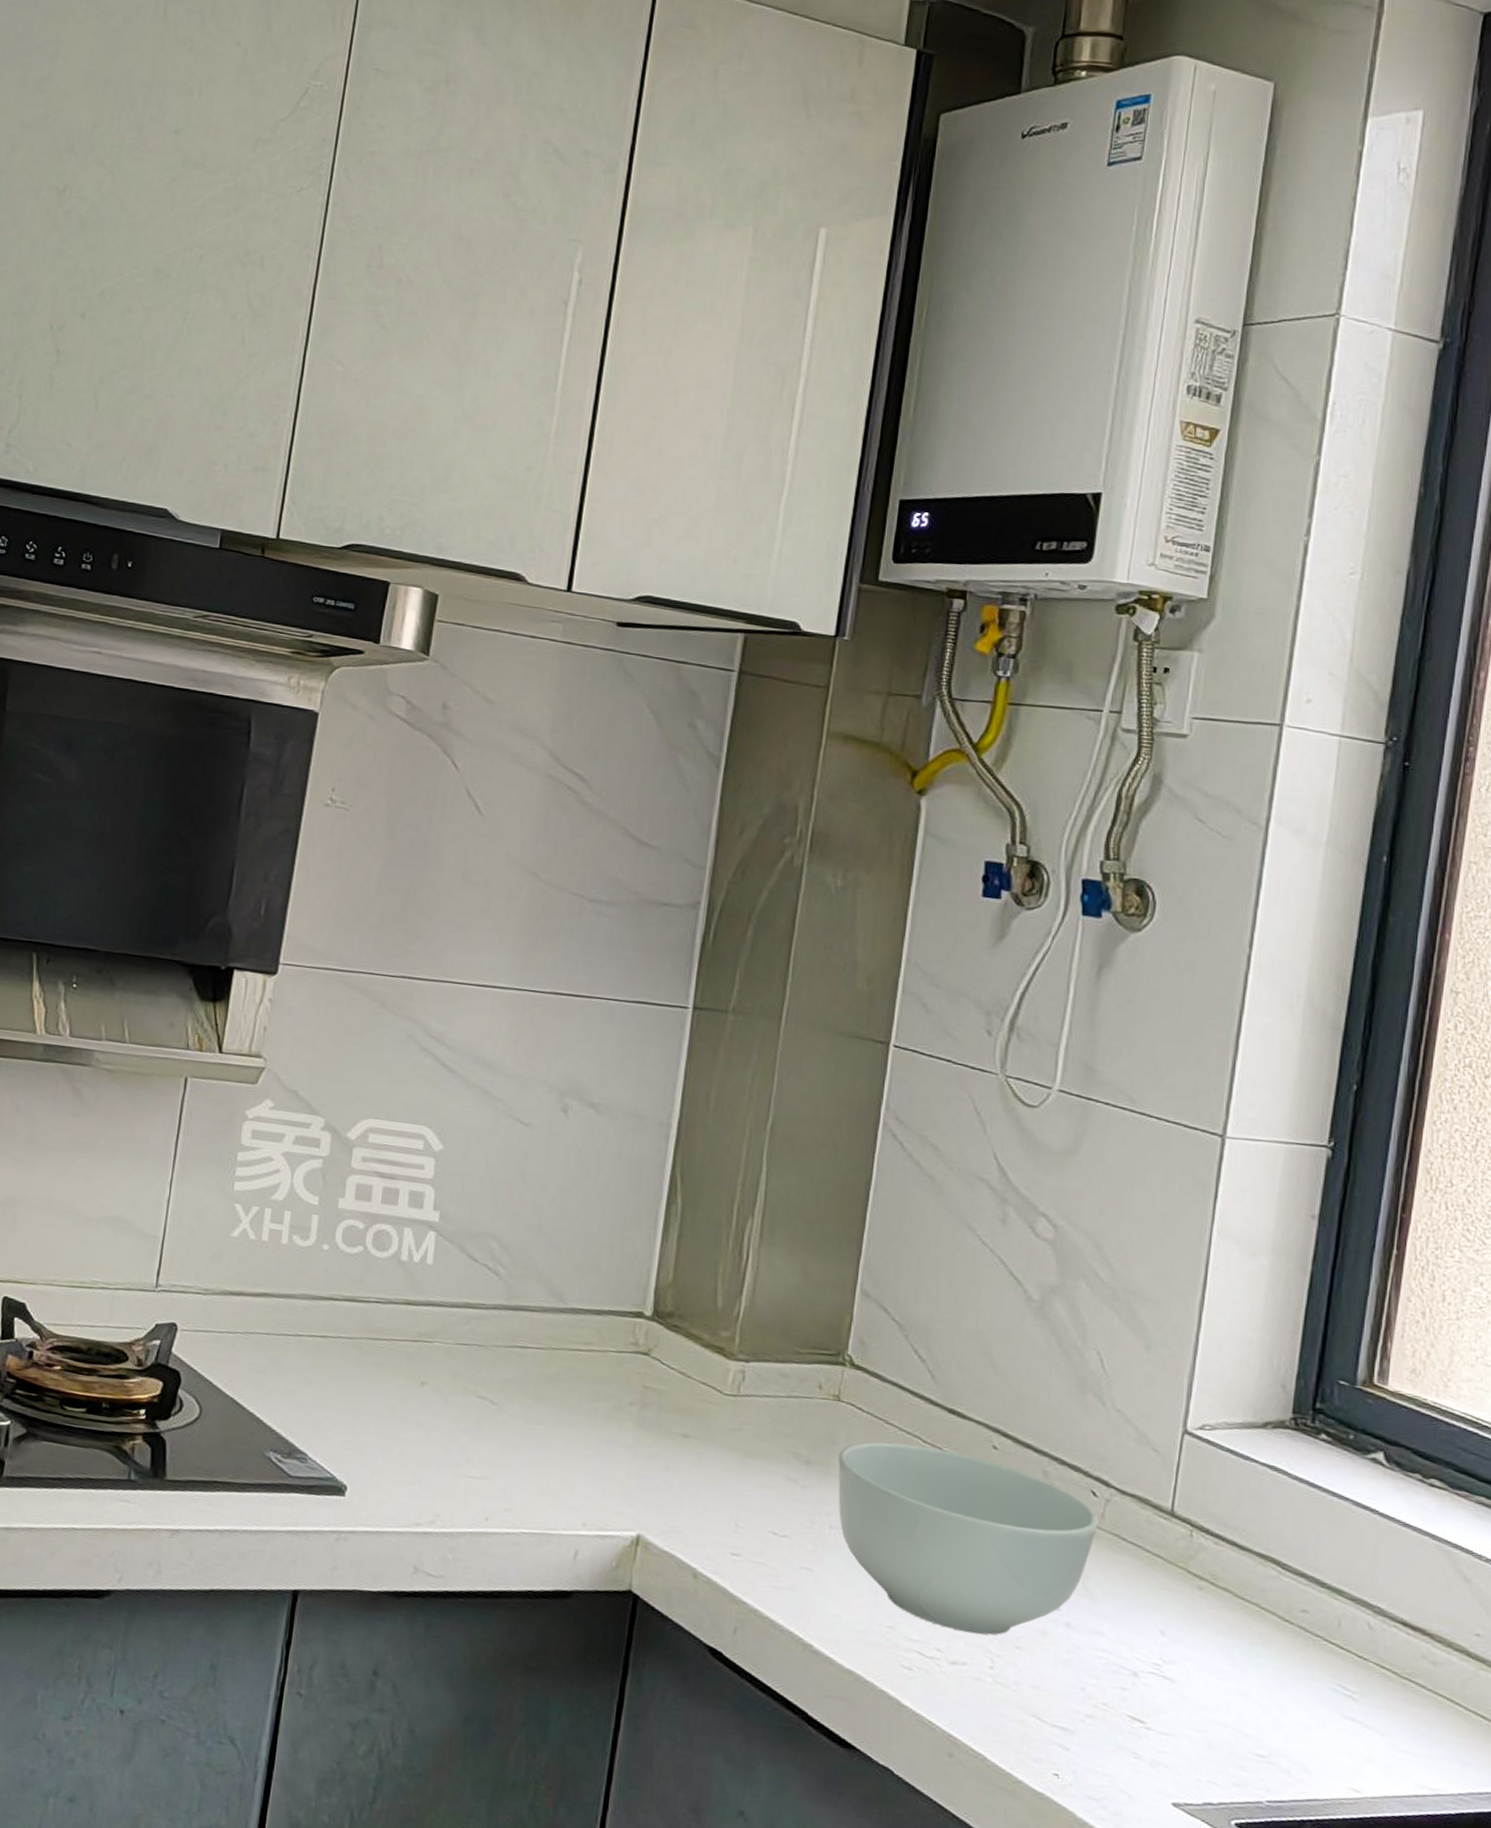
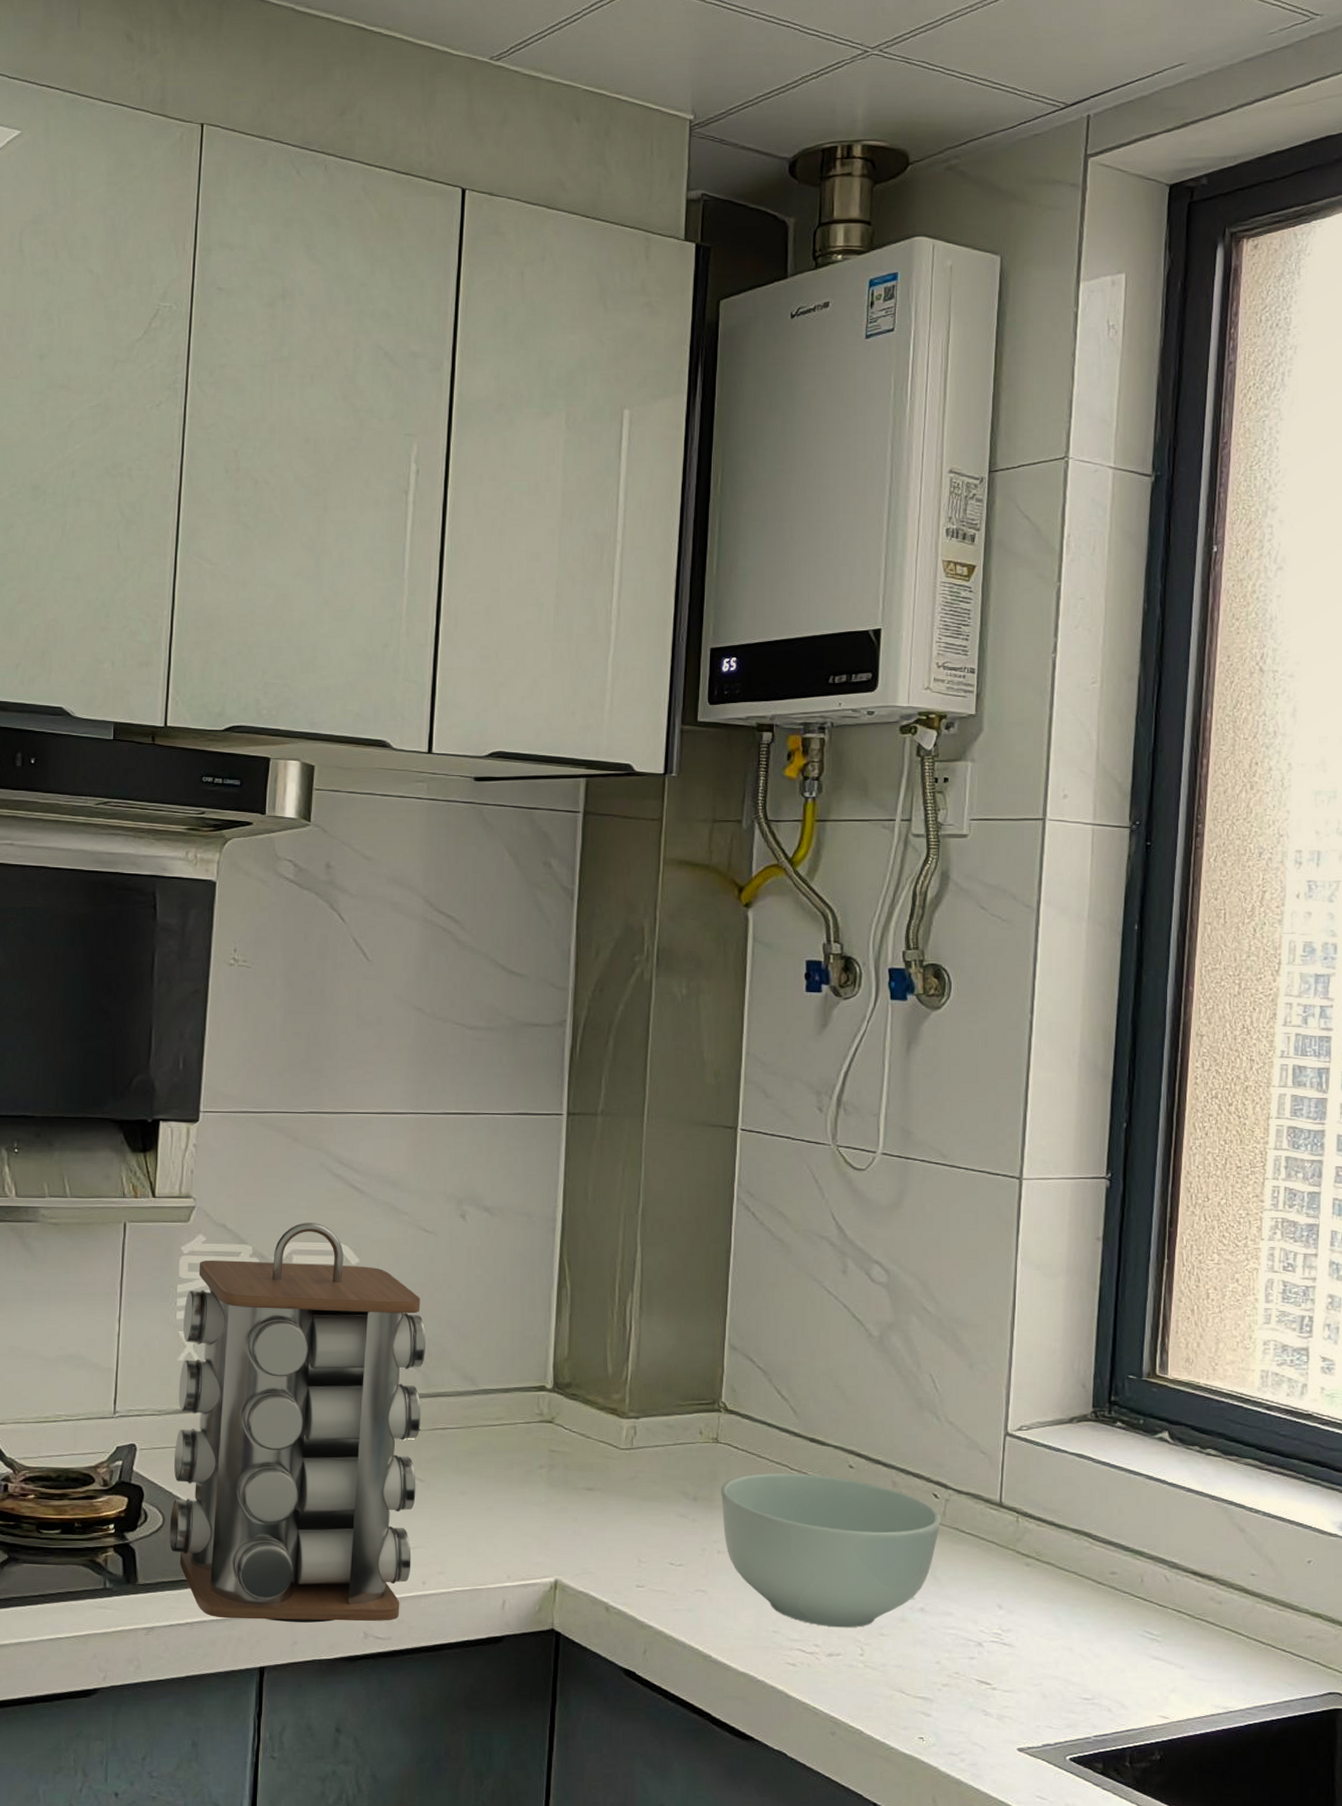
spice rack: none [204,1098,512,1557] -> present [169,1222,426,1623]

